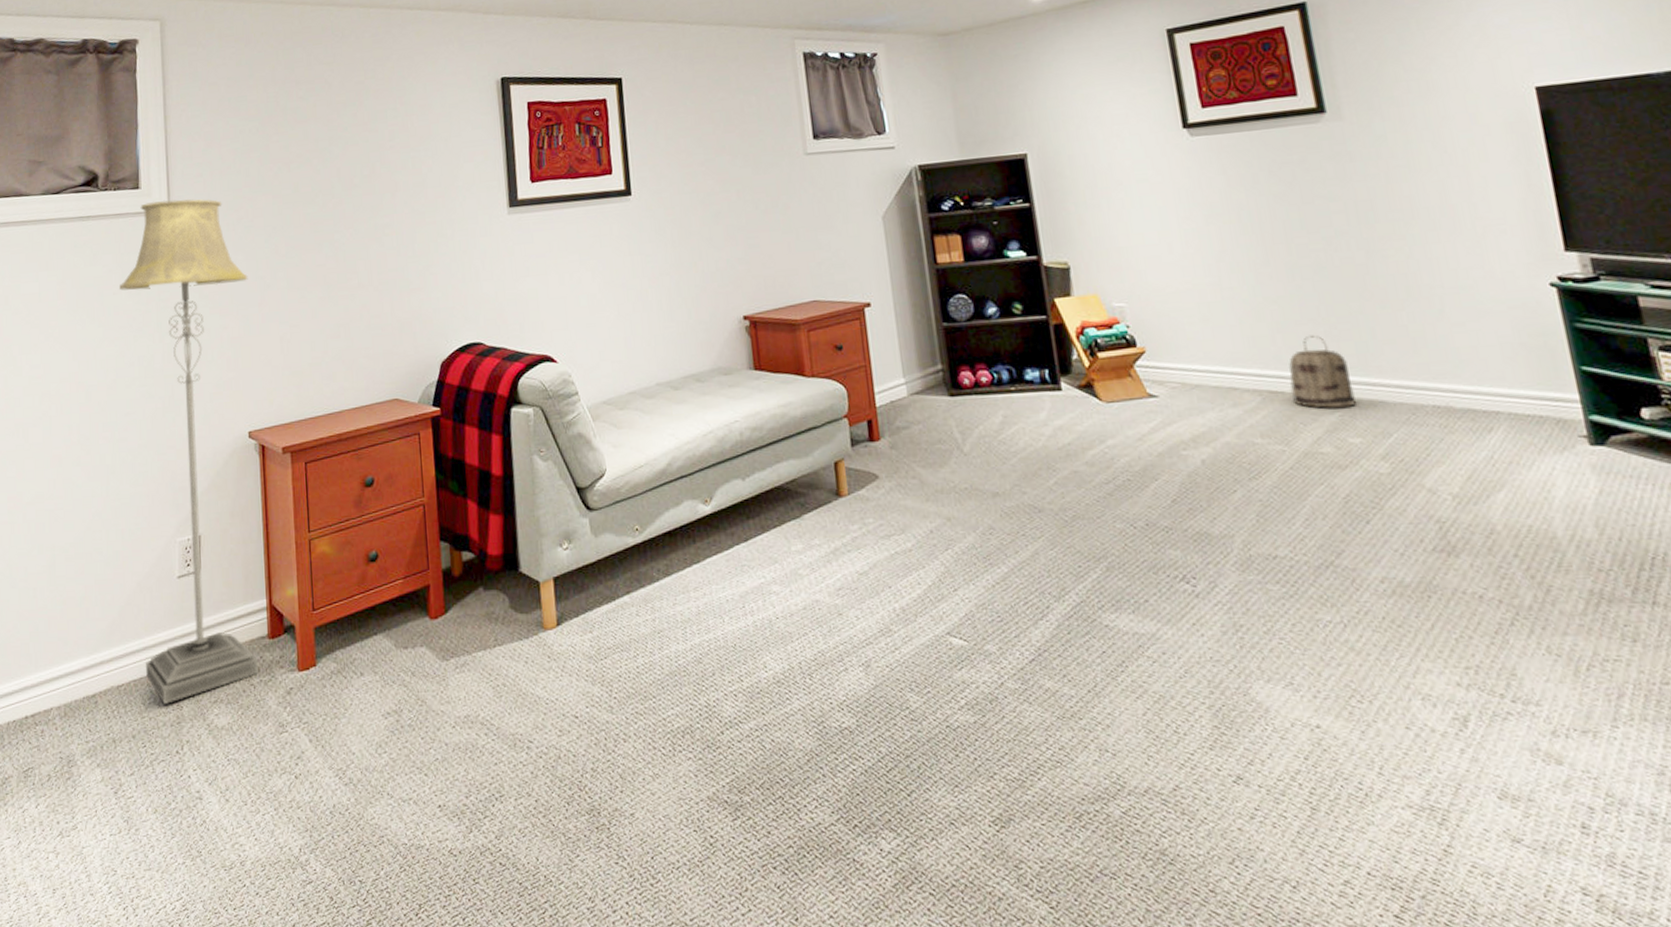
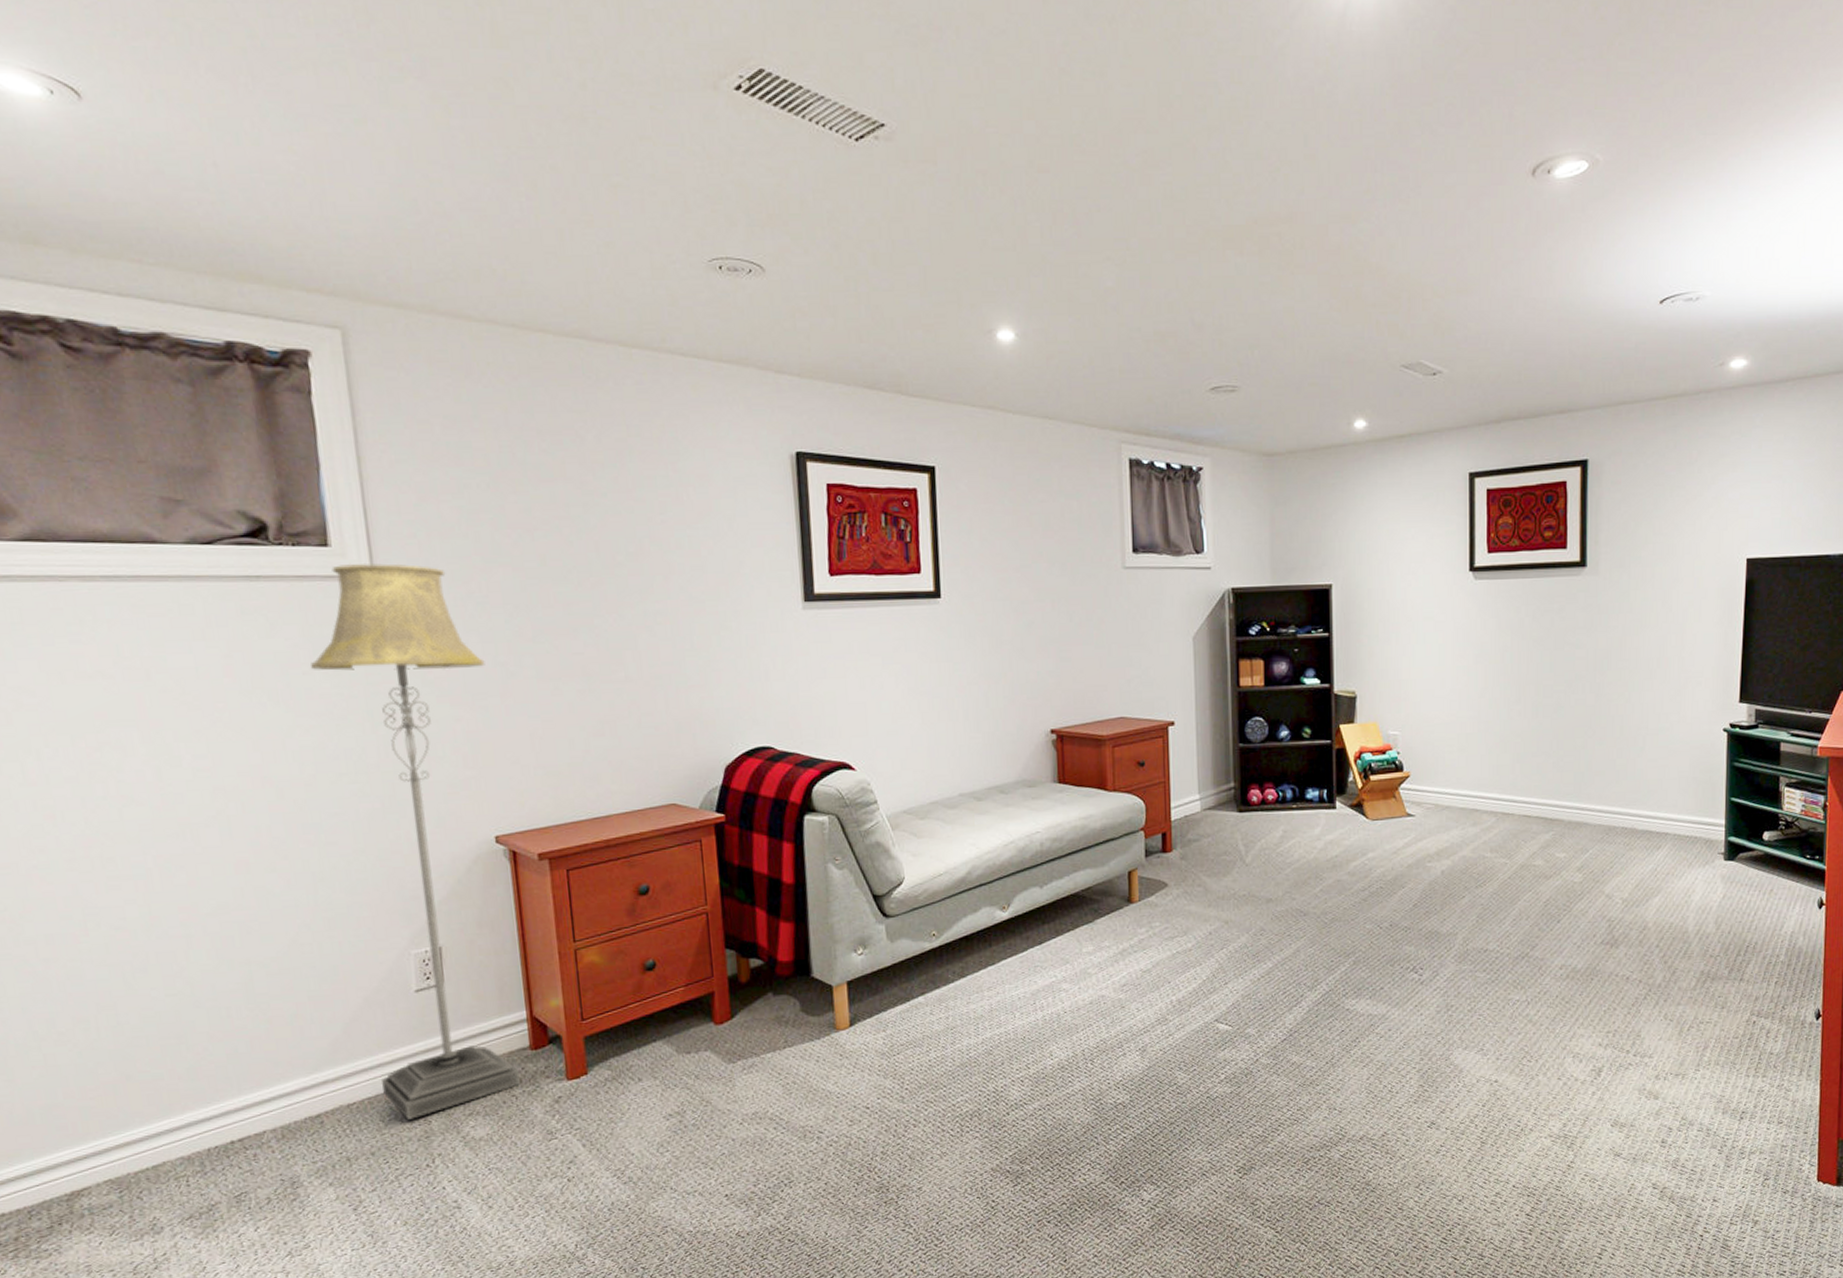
basket: present [1289,334,1357,408] -> none [1519,765,1568,828]

